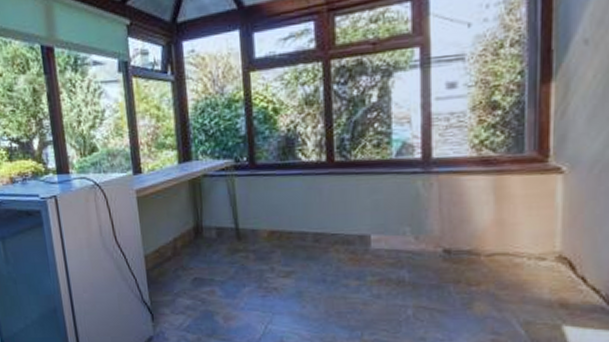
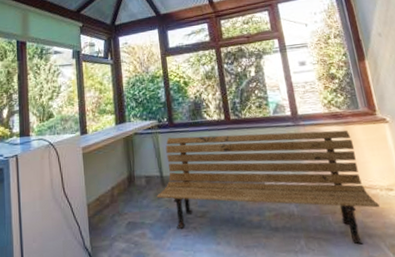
park bench: none [229,180,522,319] -> present [156,129,380,245]

